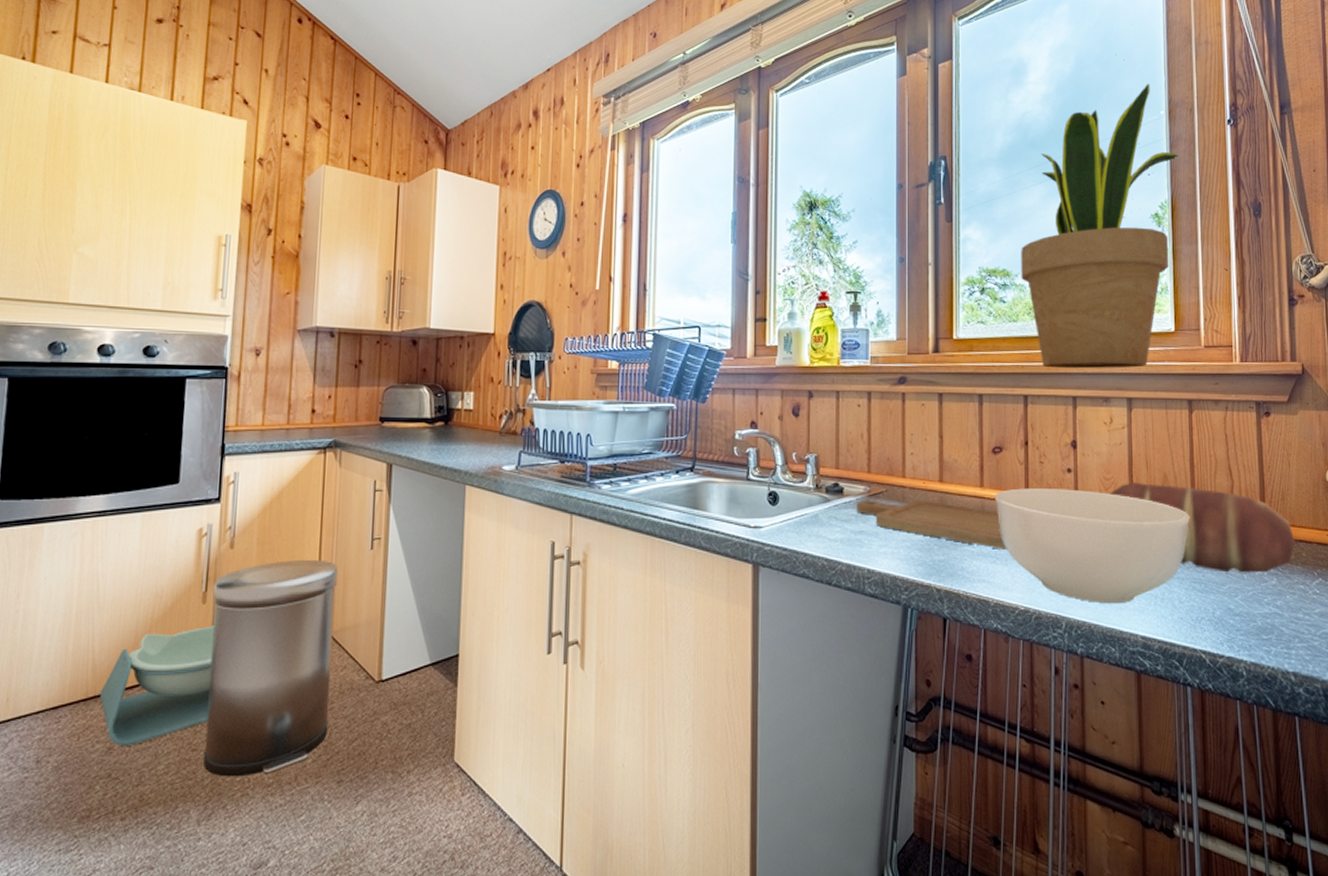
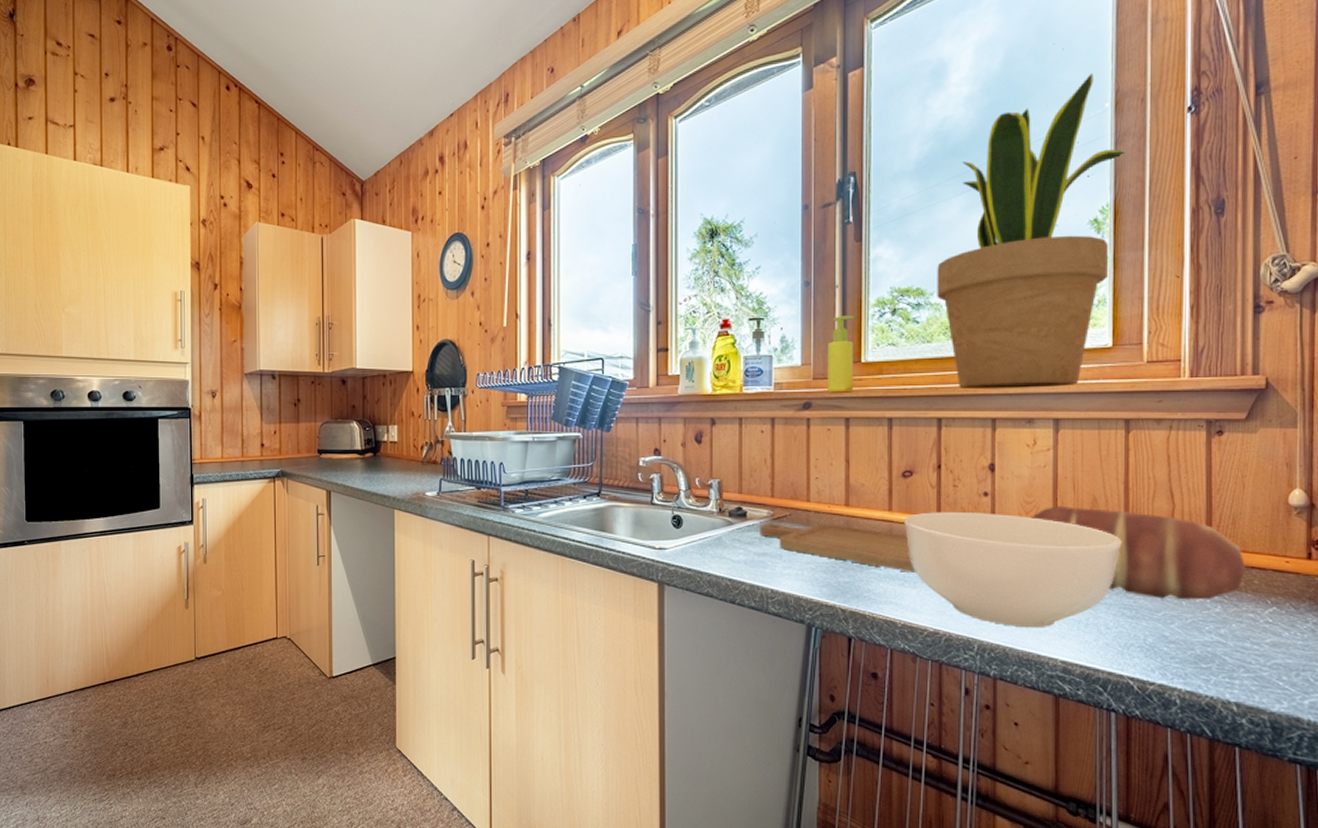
pet bowl: present [100,624,214,746] -> none [115,626,197,722]
pedal bin: present [203,559,339,777] -> none [193,573,292,751]
soap dispenser: none [922,293,949,370] -> present [828,316,857,394]

